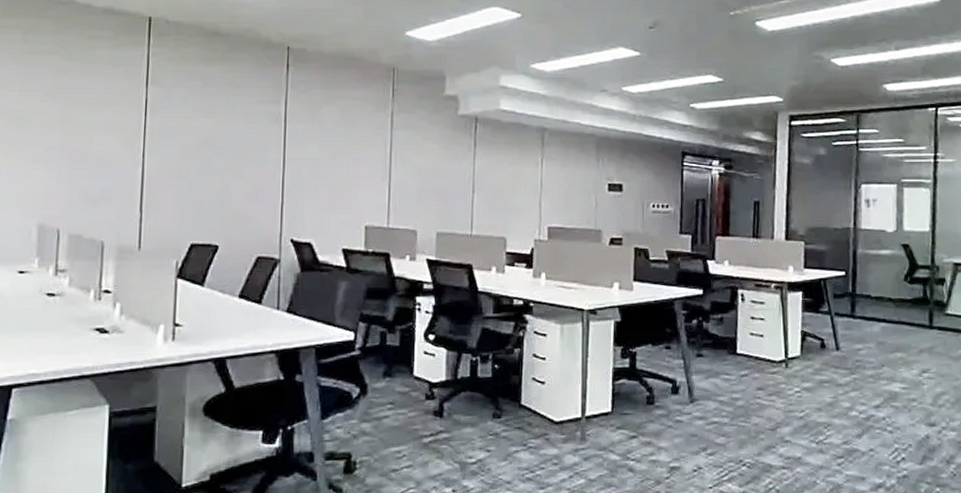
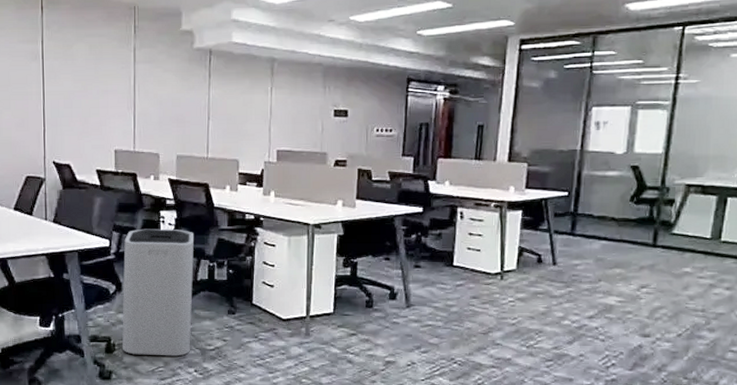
trash can: none [365,317,454,475] -> present [122,228,194,357]

